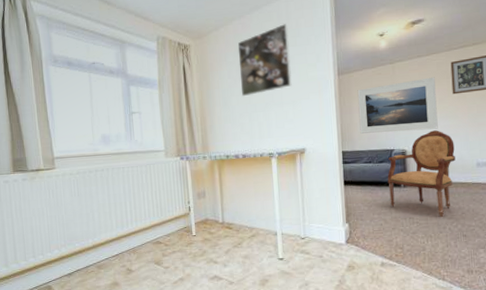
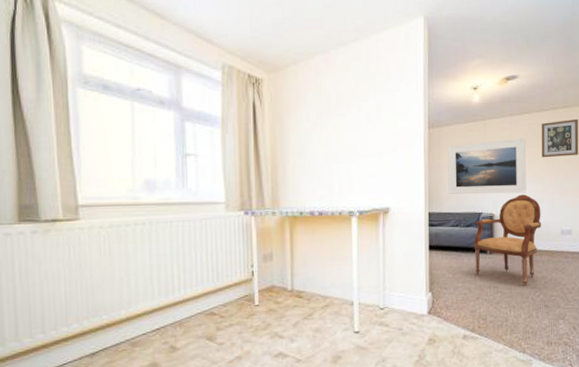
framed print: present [237,24,292,97] -> none [319,65,378,145]

